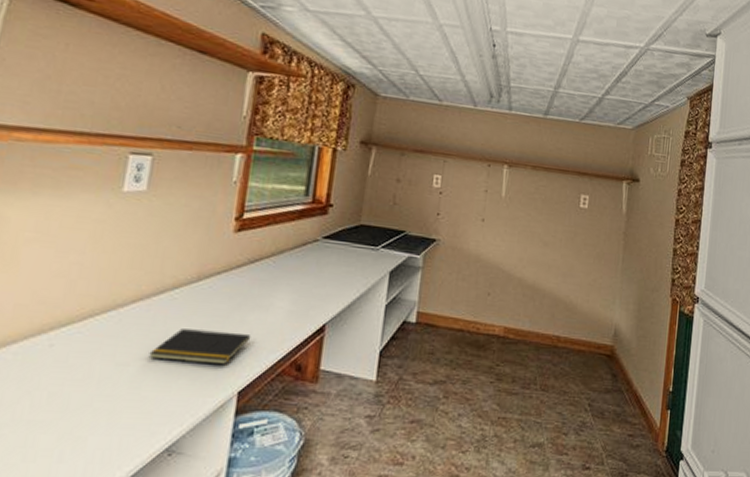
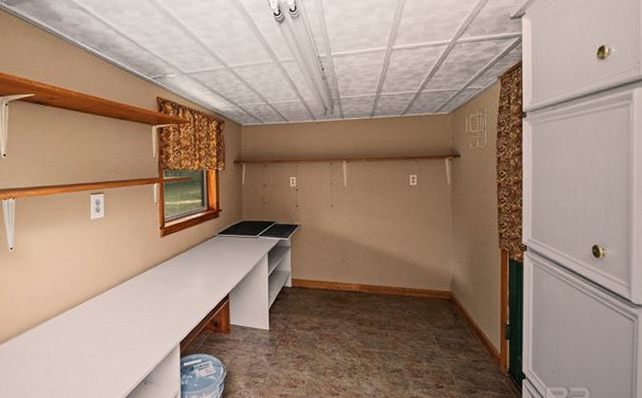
notepad: present [148,329,252,365] -> none [123,303,182,325]

